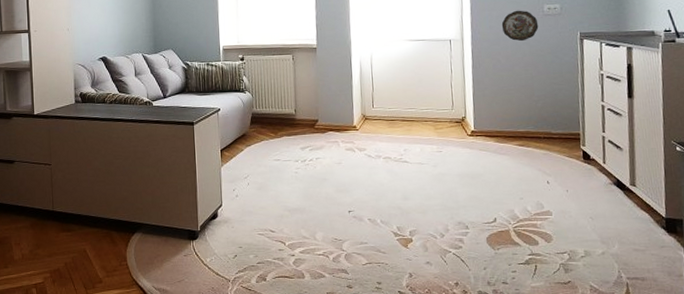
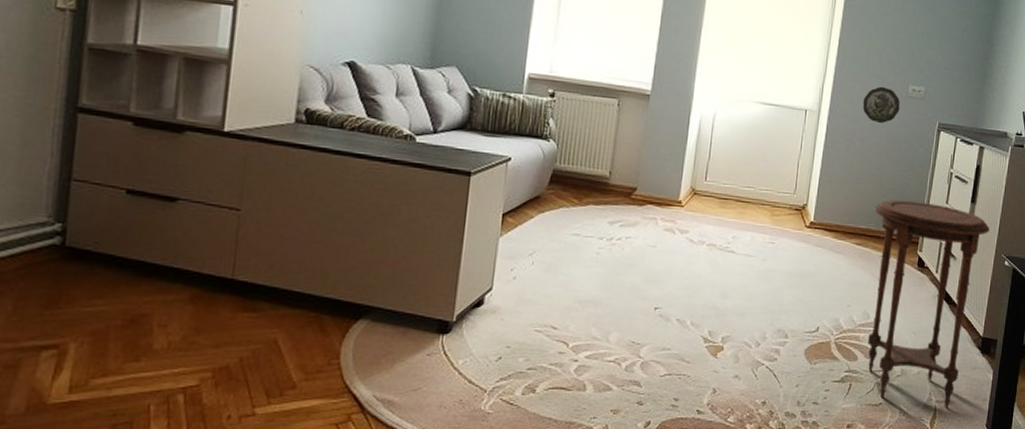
side table: none [530,102,653,284] -> present [868,199,990,408]

